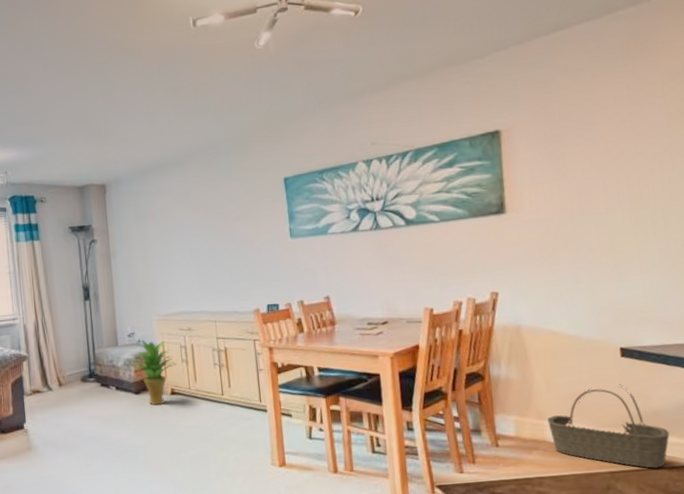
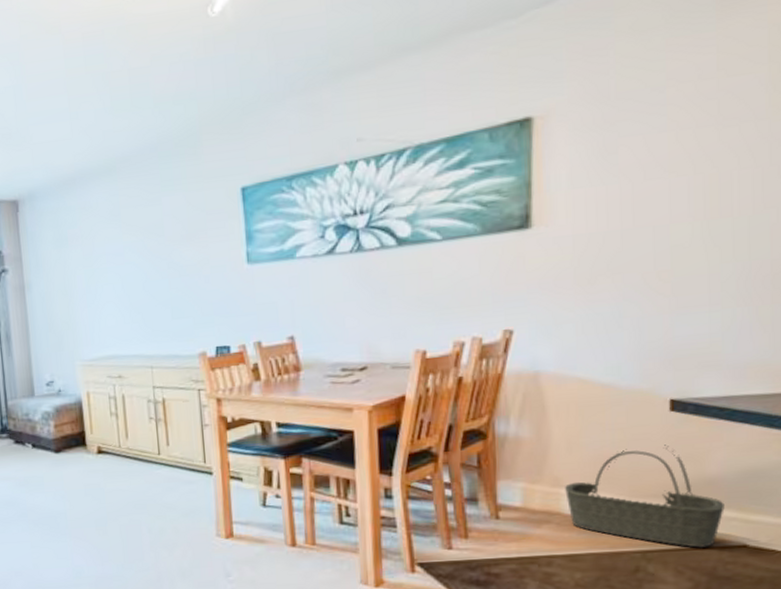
potted plant: present [130,341,176,406] -> none [49,390,104,466]

